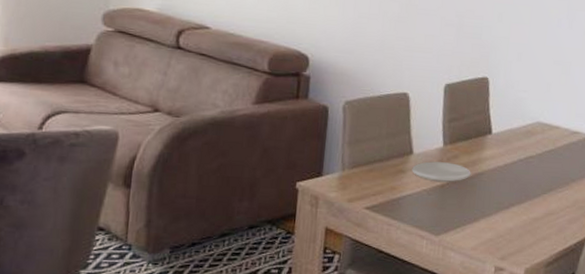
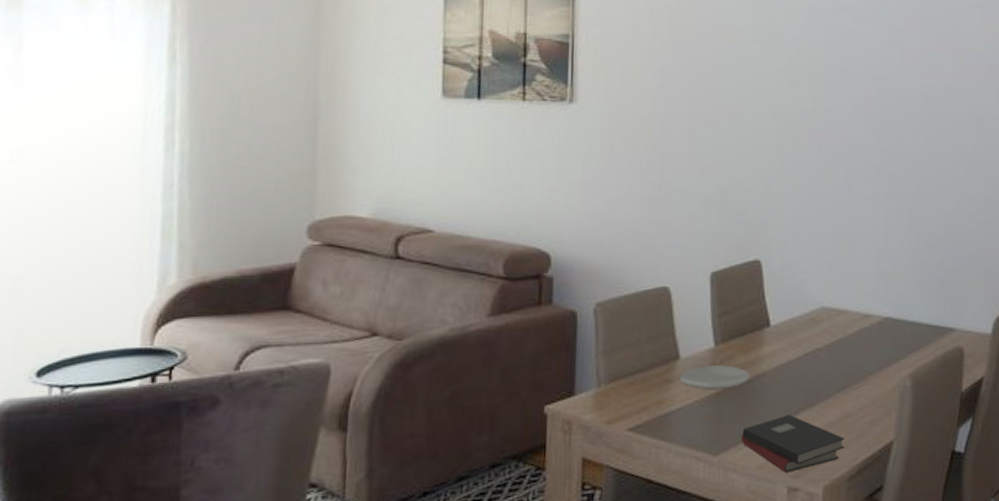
hardback book: none [459,208,546,255] -> present [741,415,844,473]

